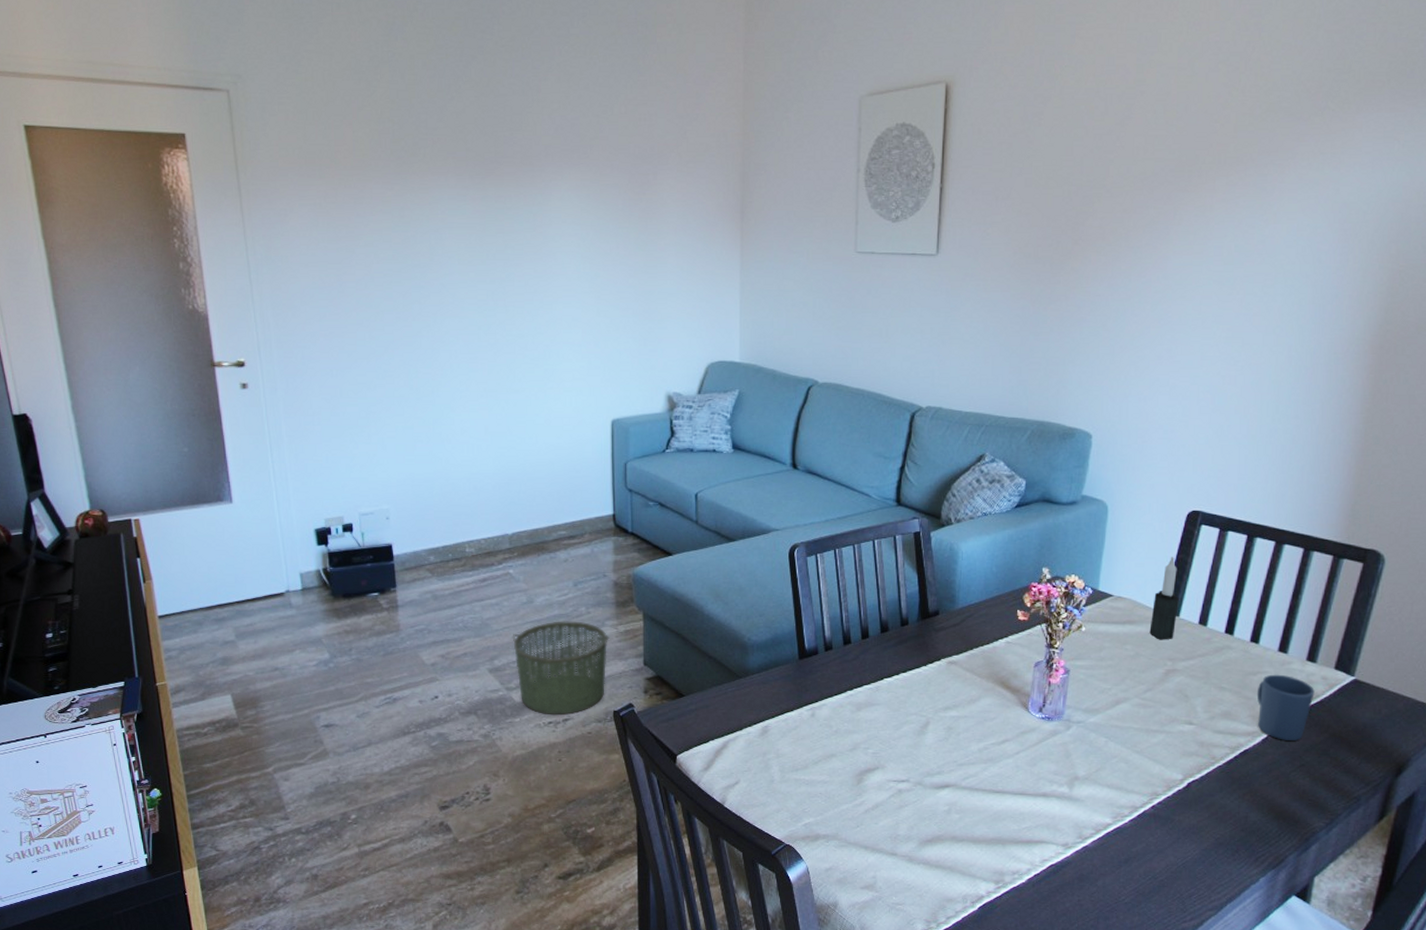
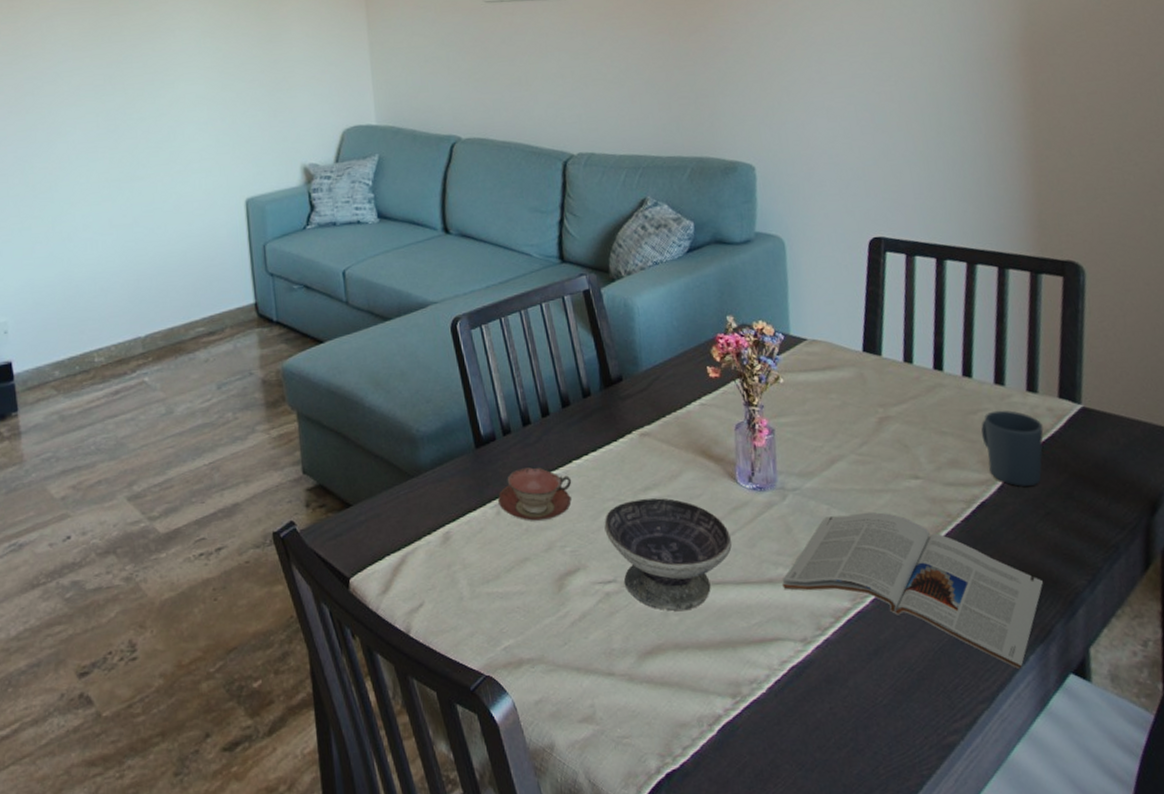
basket: present [512,621,610,715] -> none [151,429,262,545]
teacup: none [814,680,881,726] -> present [498,467,572,522]
bowl: none [905,717,1016,811] -> present [604,498,733,611]
magazine: none [1054,747,1286,888] -> present [782,512,1044,670]
candle: present [1149,557,1179,640] -> none [850,290,880,385]

